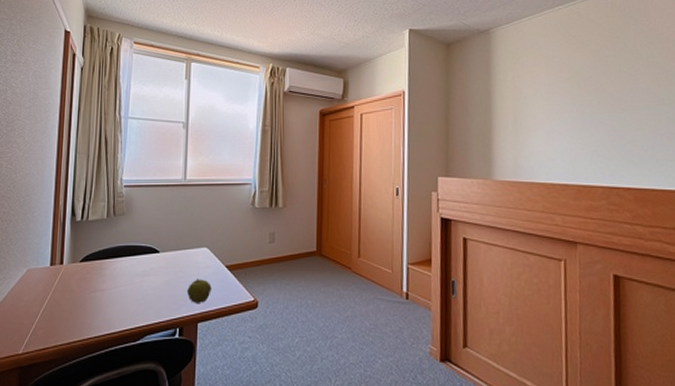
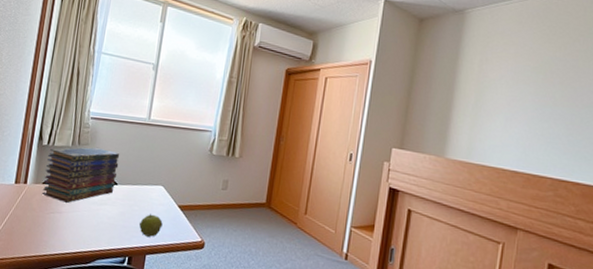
book stack: none [80,216,159,279] -> present [41,147,120,203]

